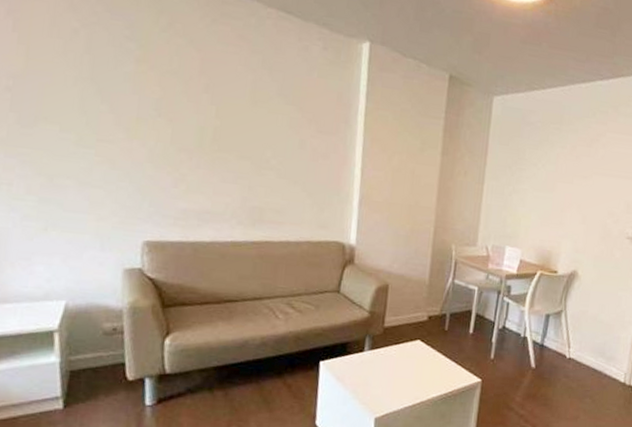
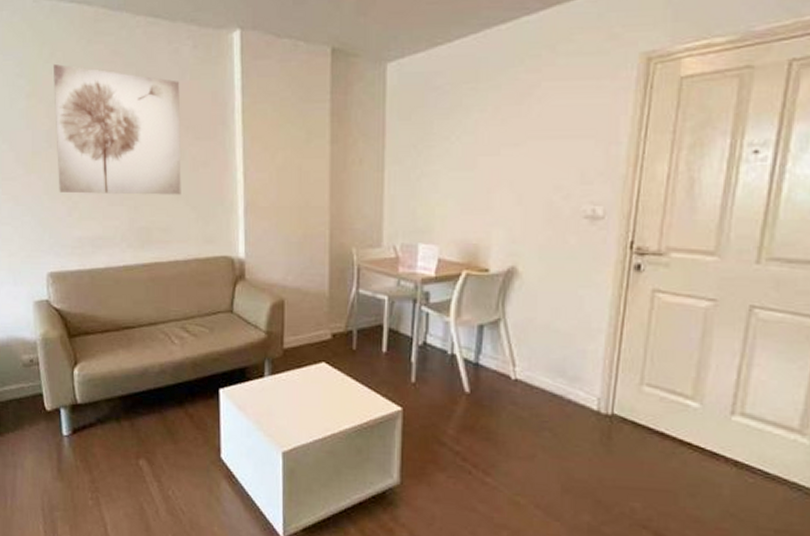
wall art: none [165,35,307,181] -> present [54,64,181,195]

